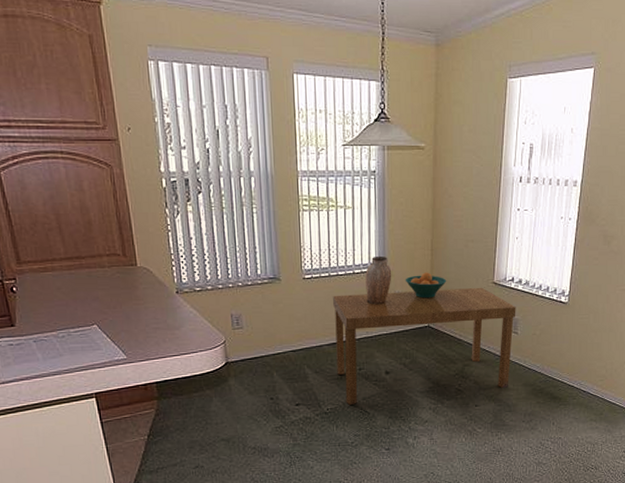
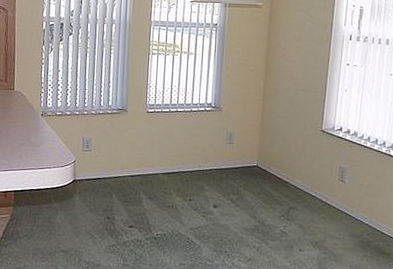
dining table: present [333,287,516,406] -> none [169,129,344,237]
vase: present [365,255,392,305] -> none [201,97,226,142]
fruit bowl: present [405,272,447,299] -> none [237,115,277,140]

